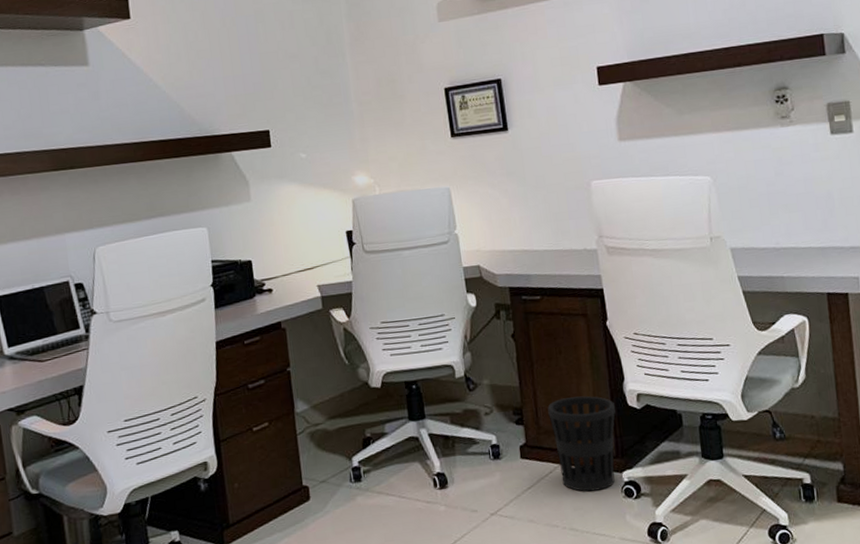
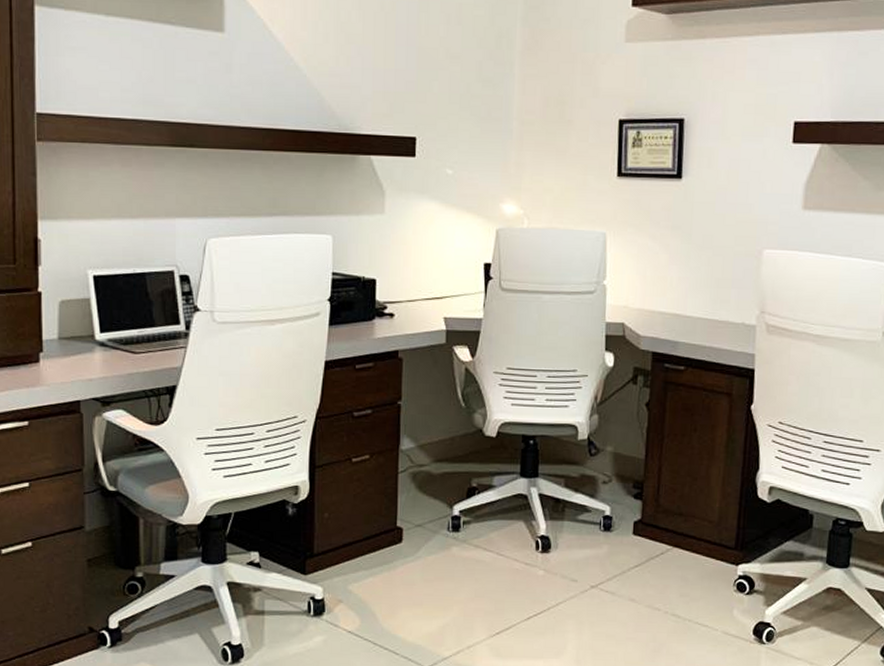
wastebasket: present [547,396,616,492] -> none [670,479,743,580]

